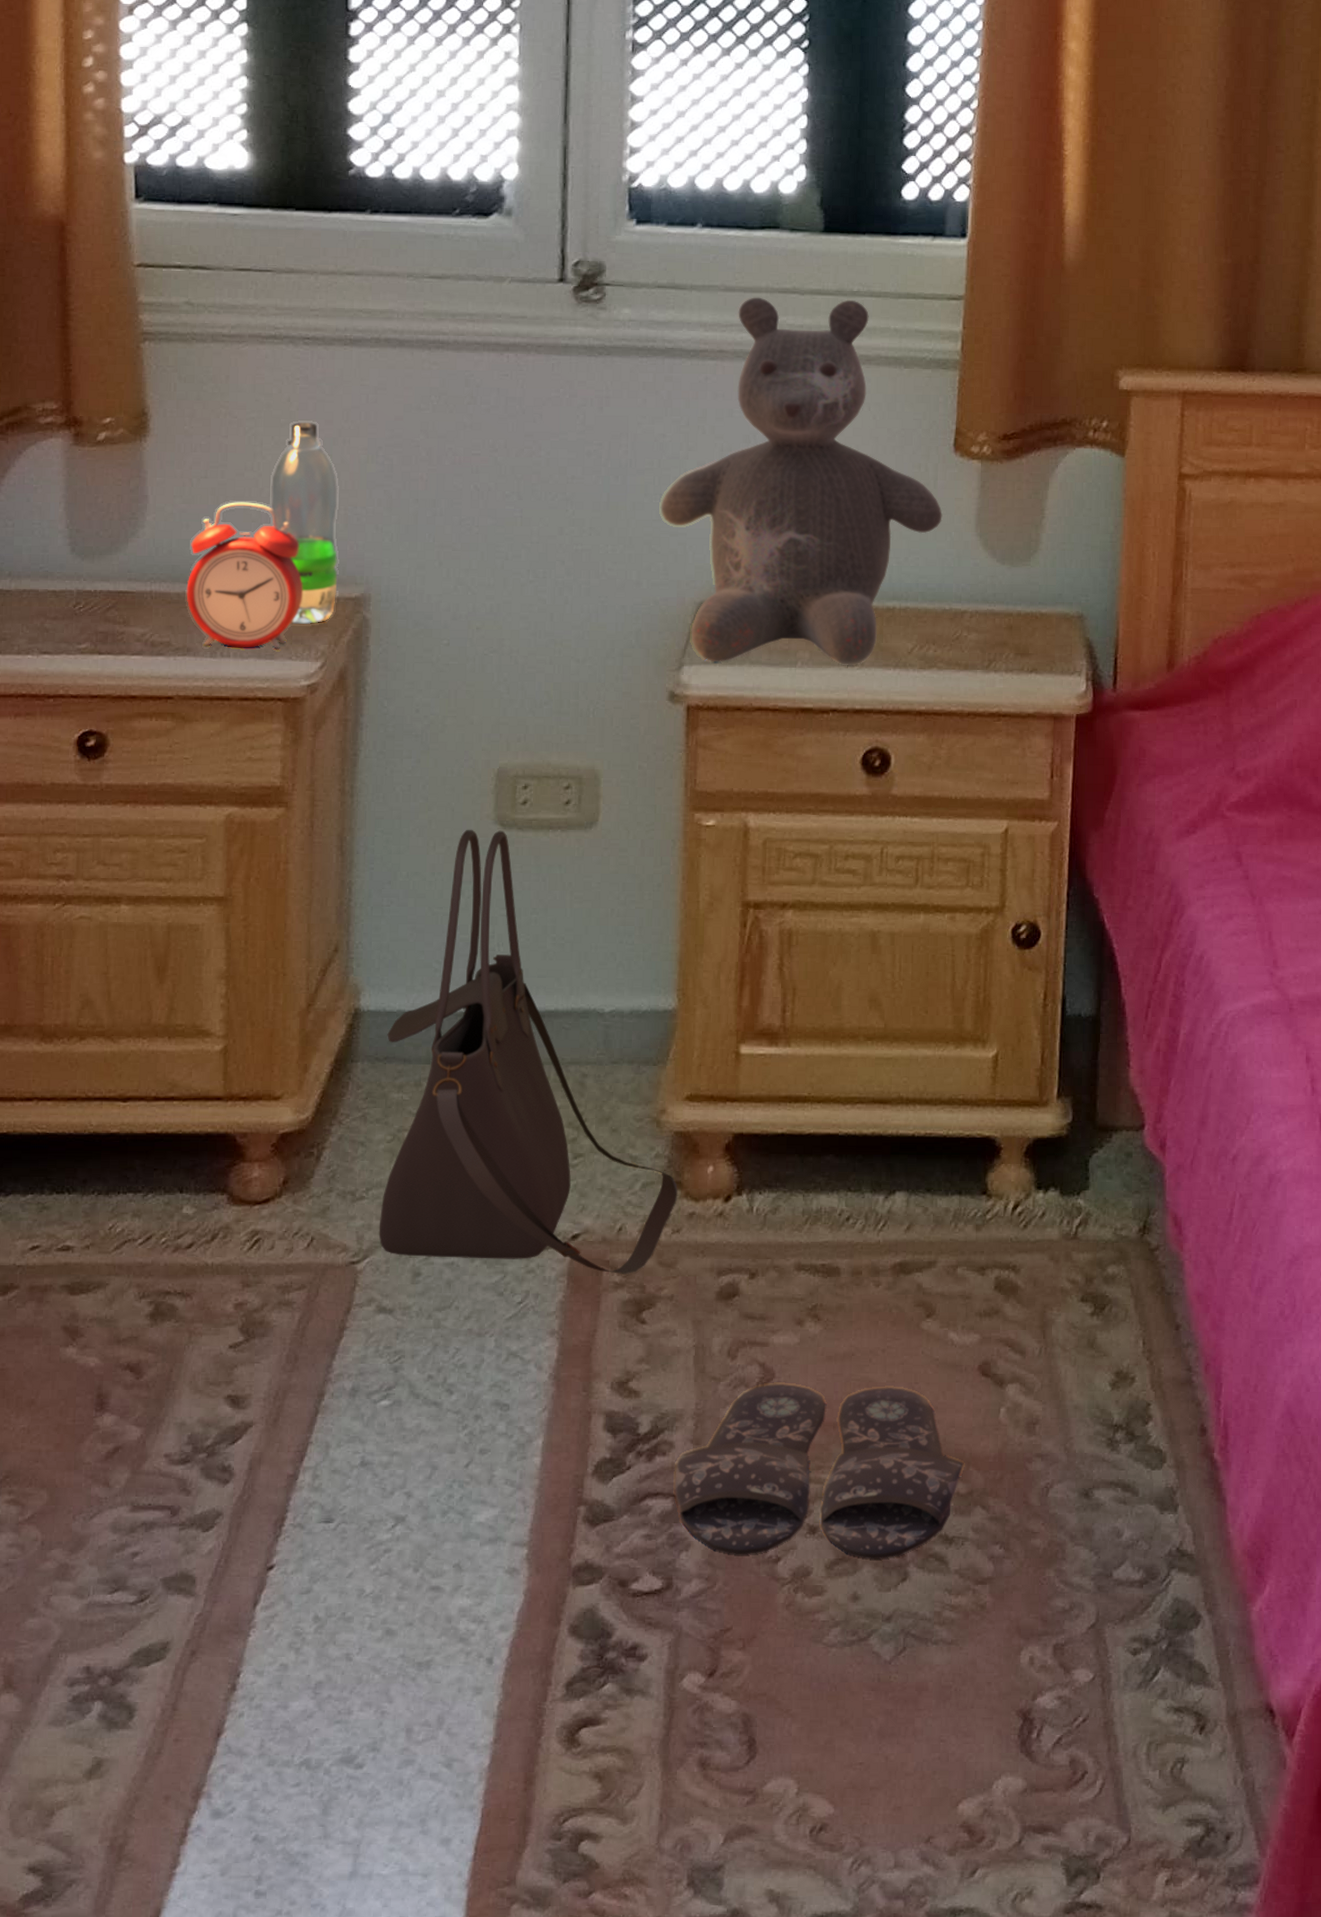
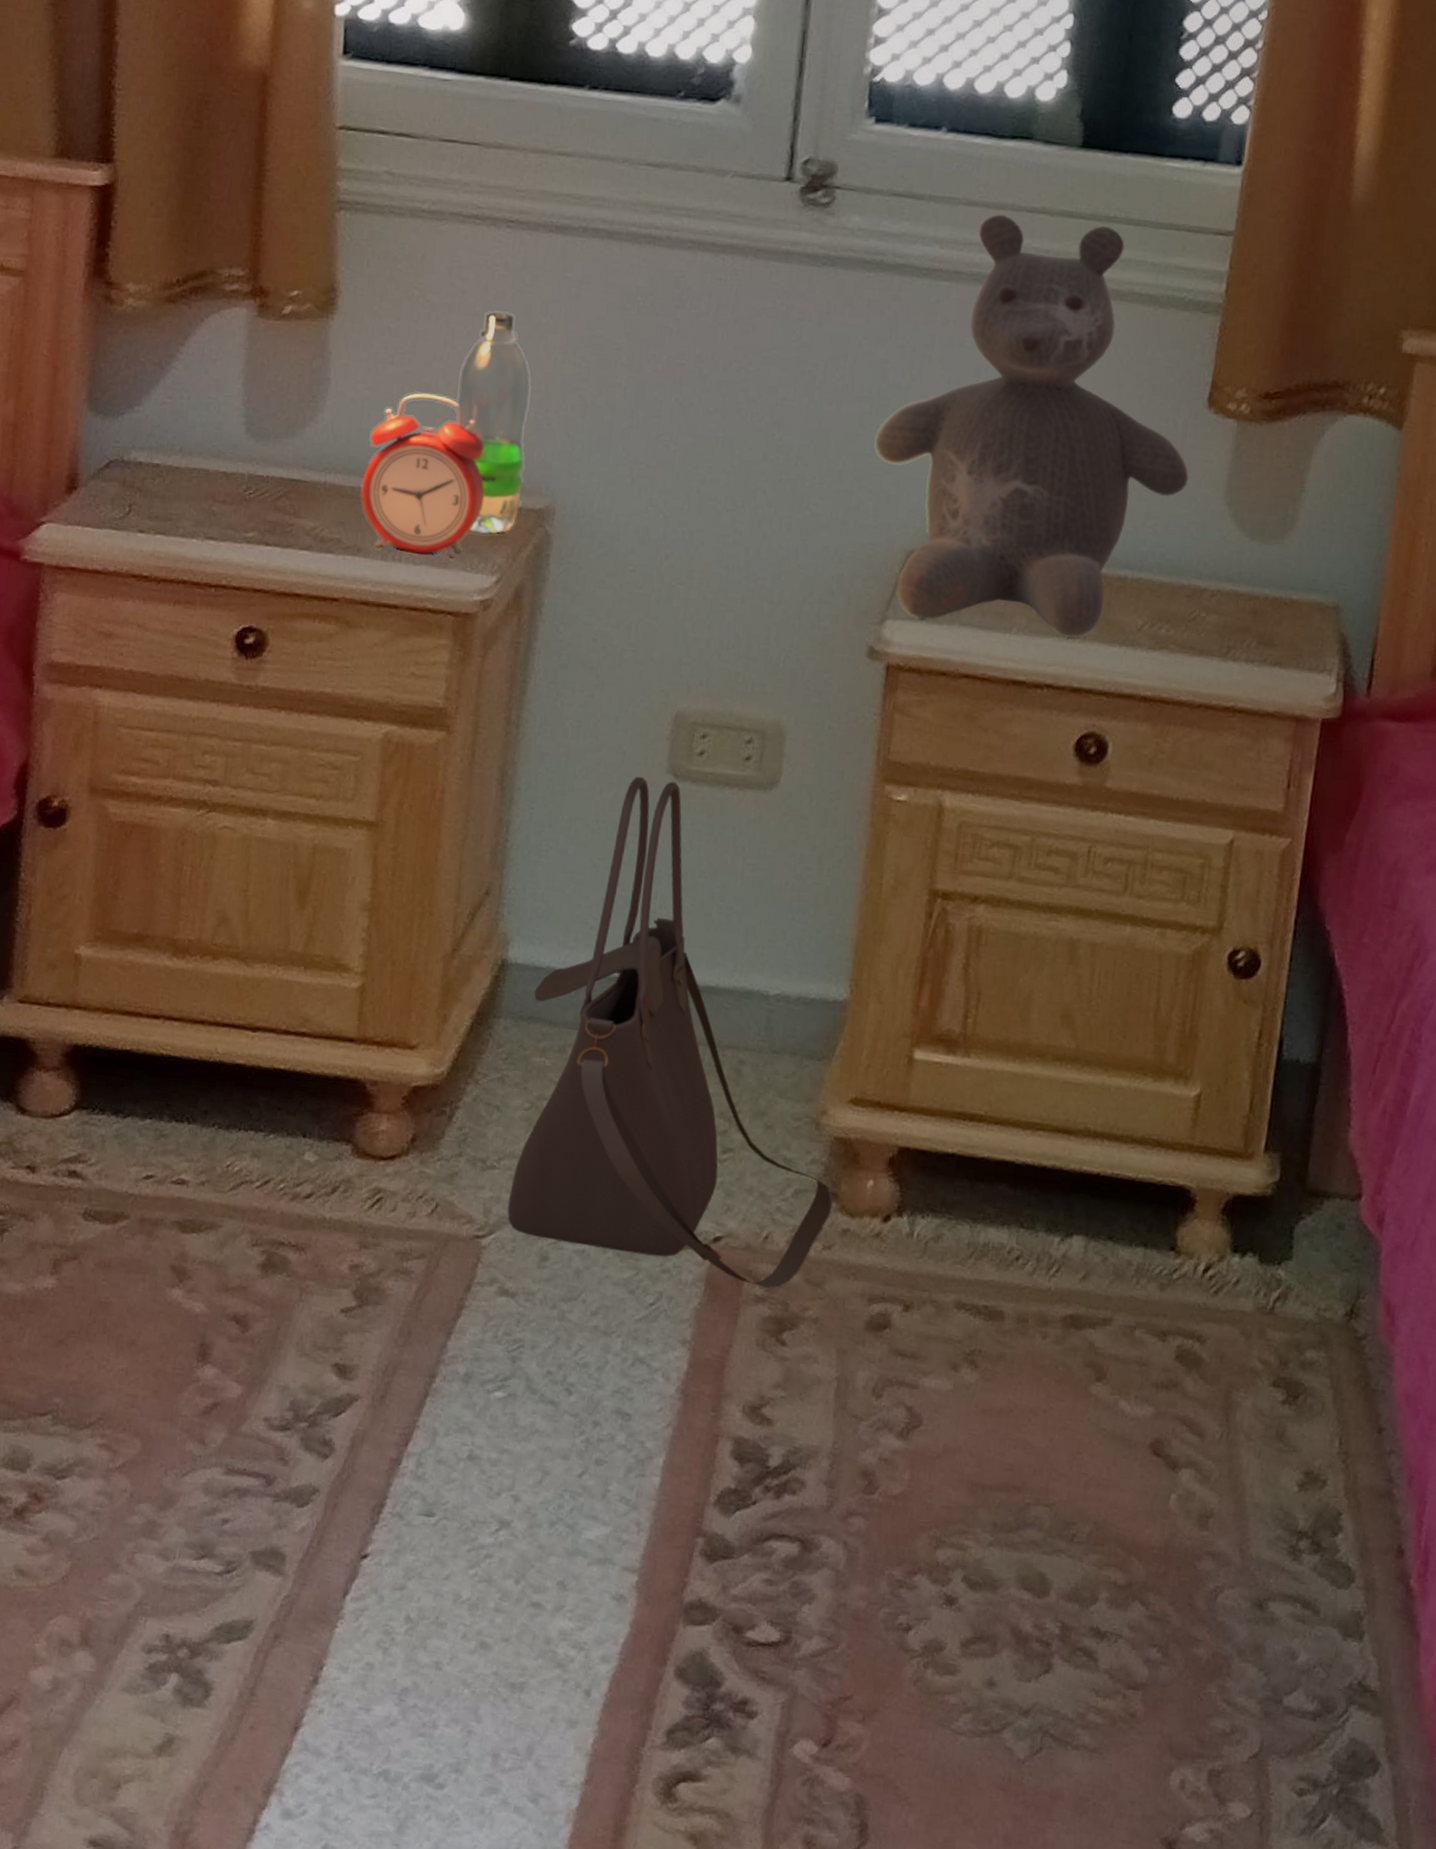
slippers: present [674,1384,964,1559] -> none [802,1431,1125,1645]

